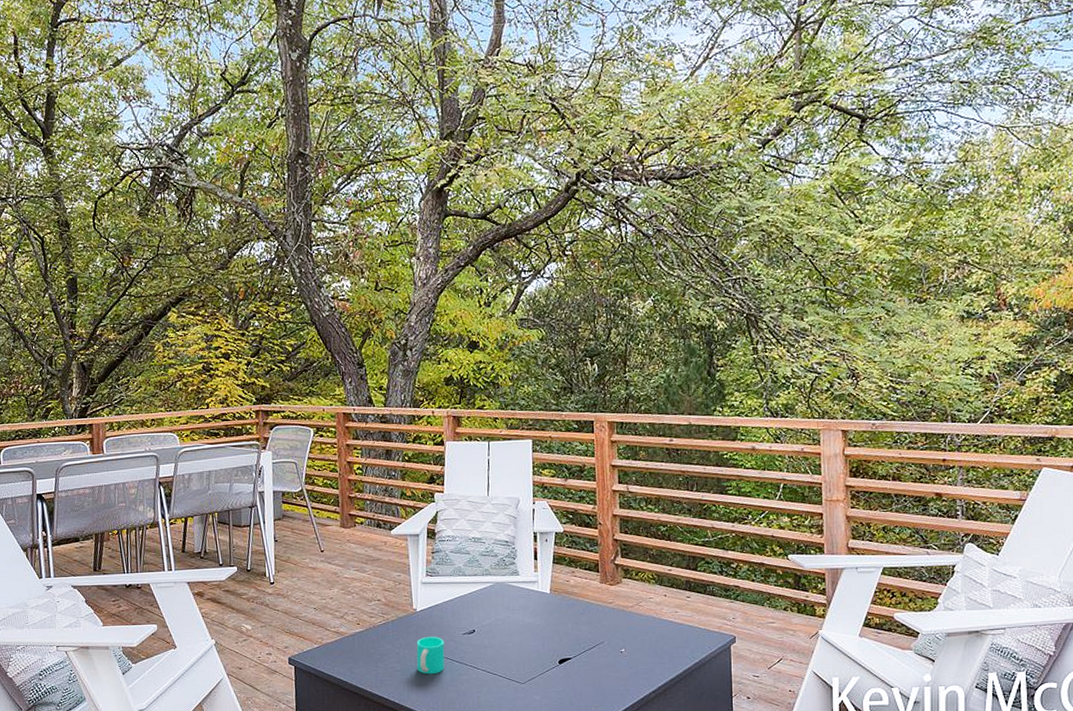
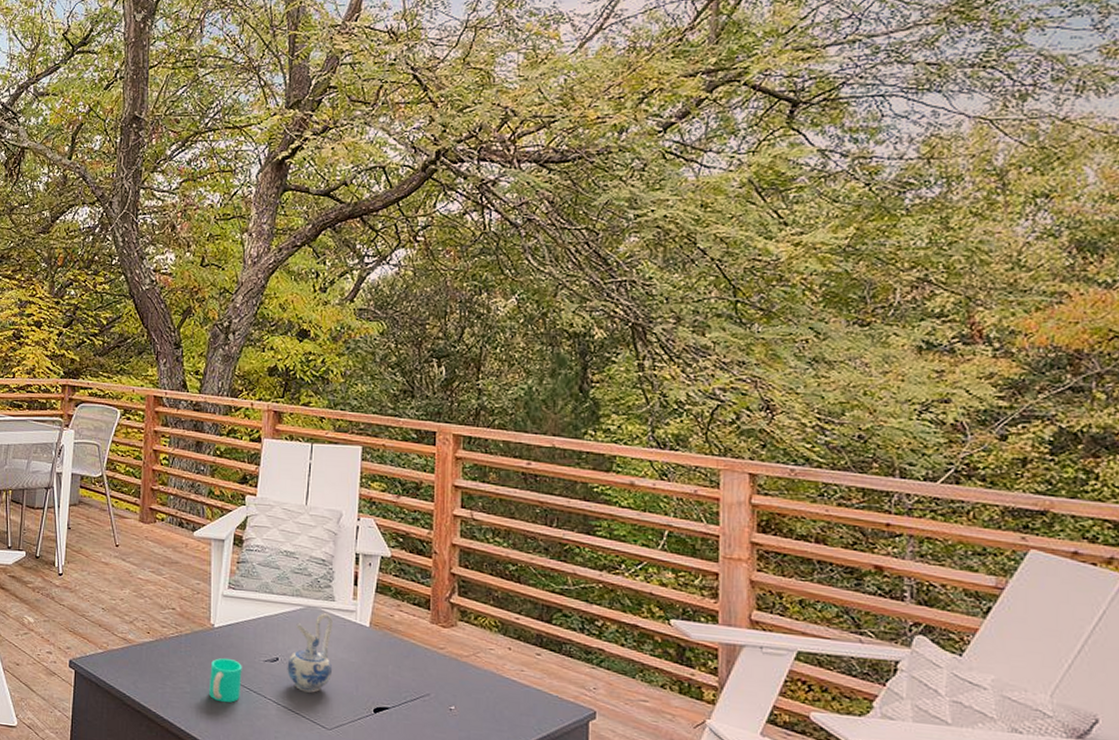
ceramic pitcher: none [483,586,521,655] -> present [287,613,333,693]

